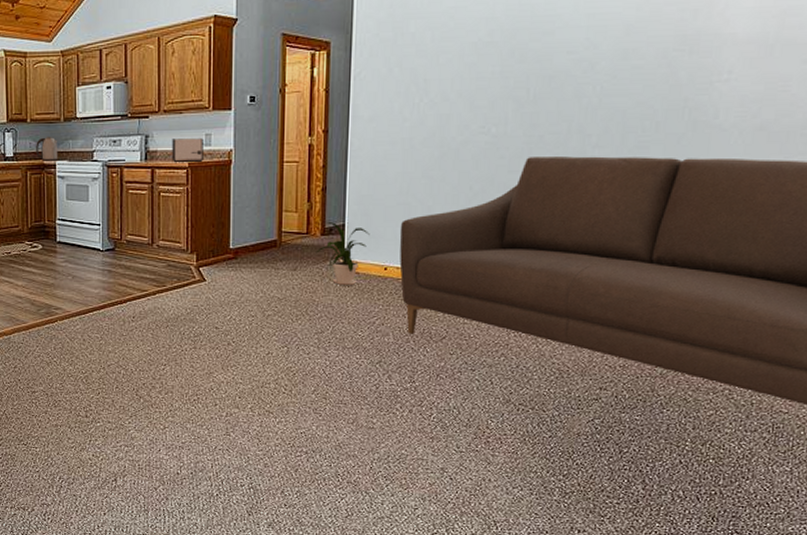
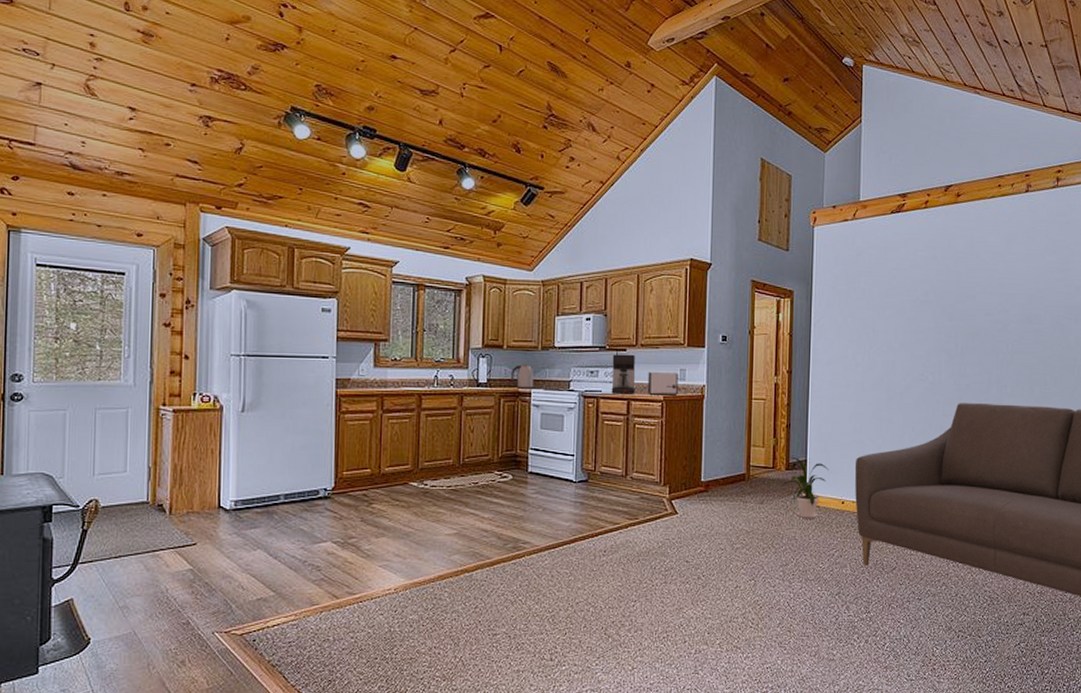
coffee maker: none [134,121,159,162] -> present [611,354,636,394]

